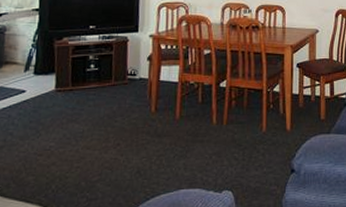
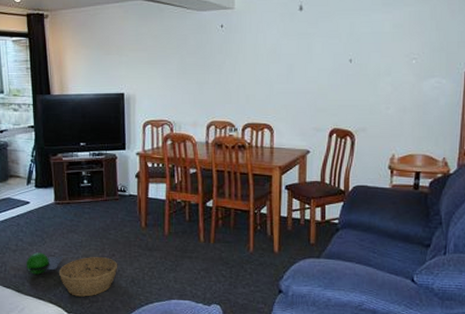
ball: none [13,147,61,174] -> present [26,252,64,275]
basket: none [52,147,123,195] -> present [58,257,118,297]

